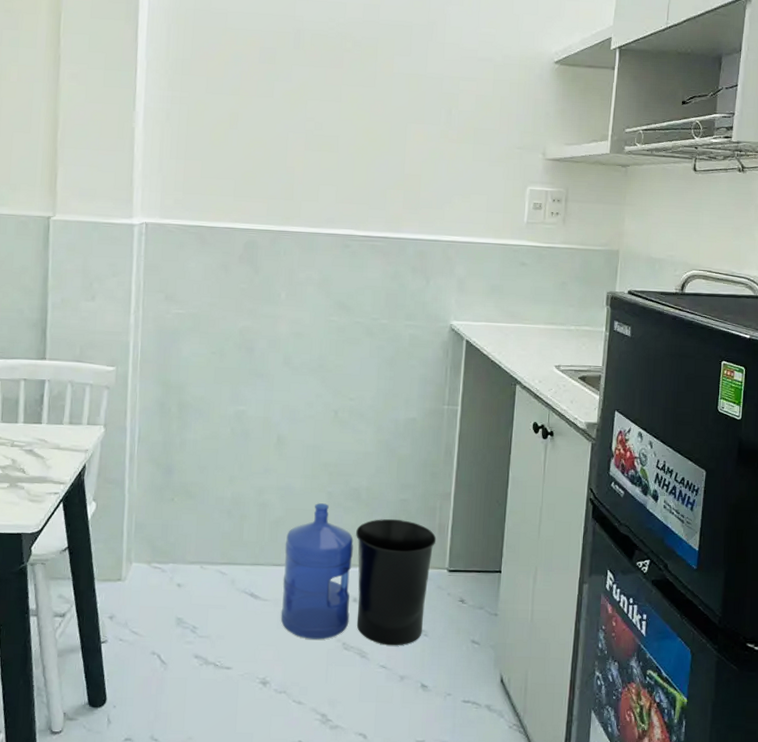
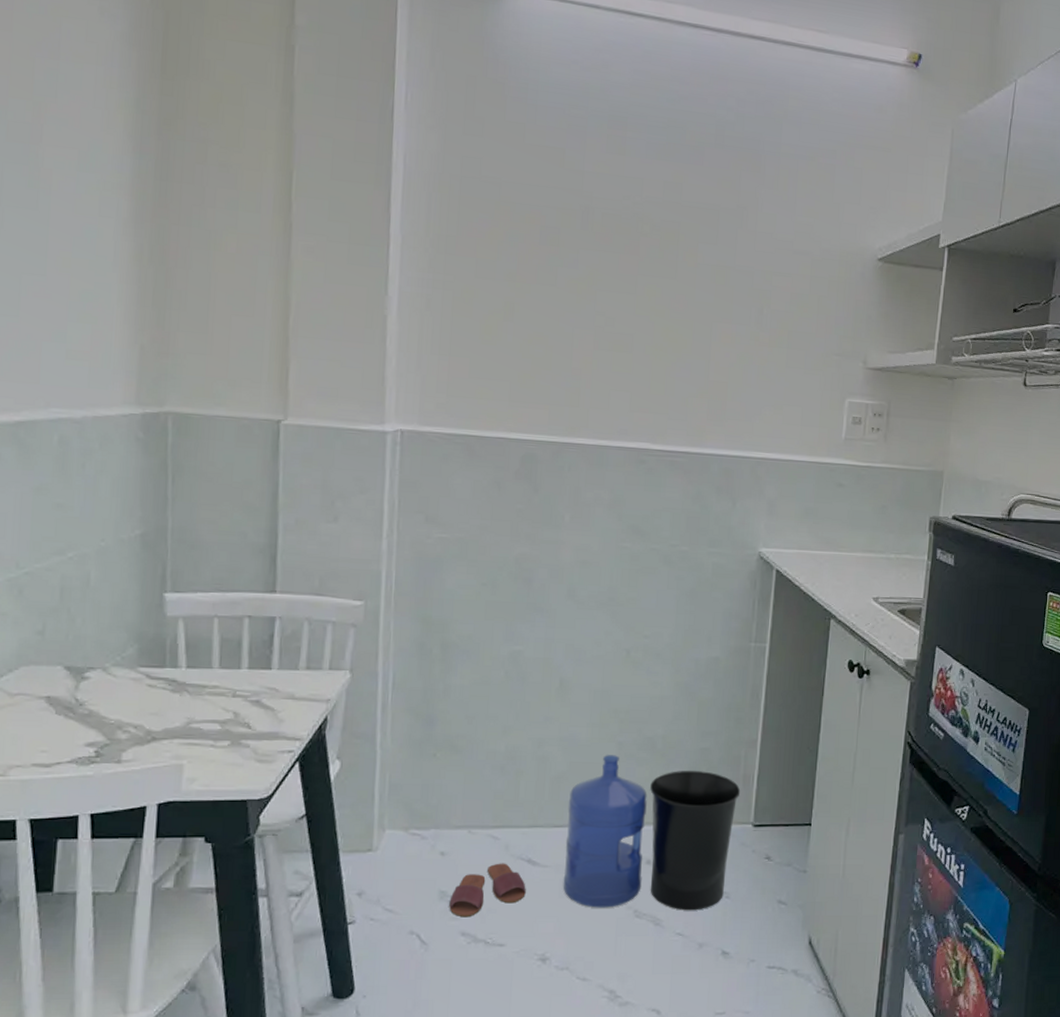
slippers: none [184,595,249,641] -> present [449,863,526,916]

